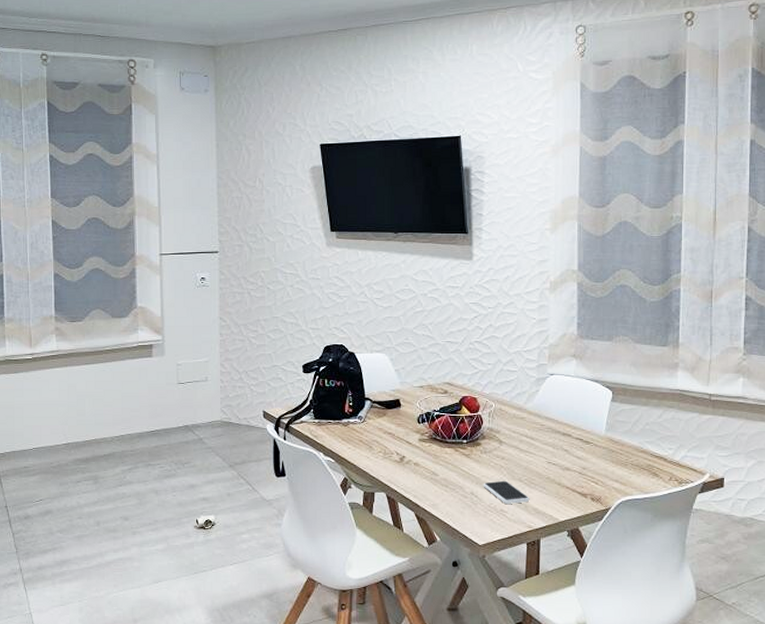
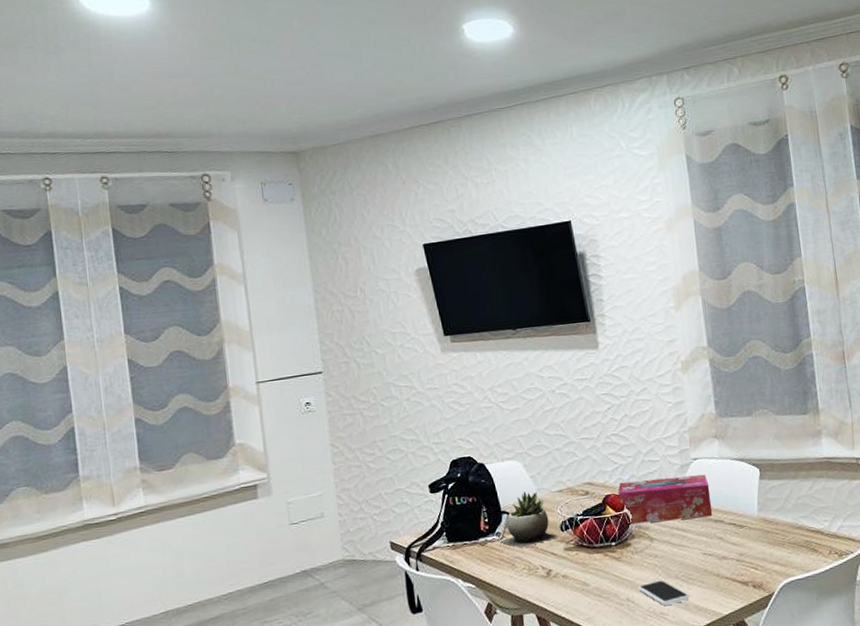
succulent plant: none [360,383,415,434] -> present [499,491,559,549]
tissue box: none [474,387,562,429] -> present [617,474,713,524]

